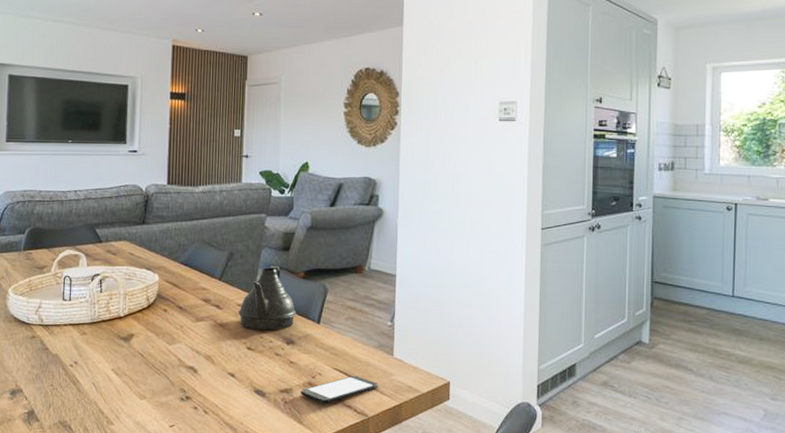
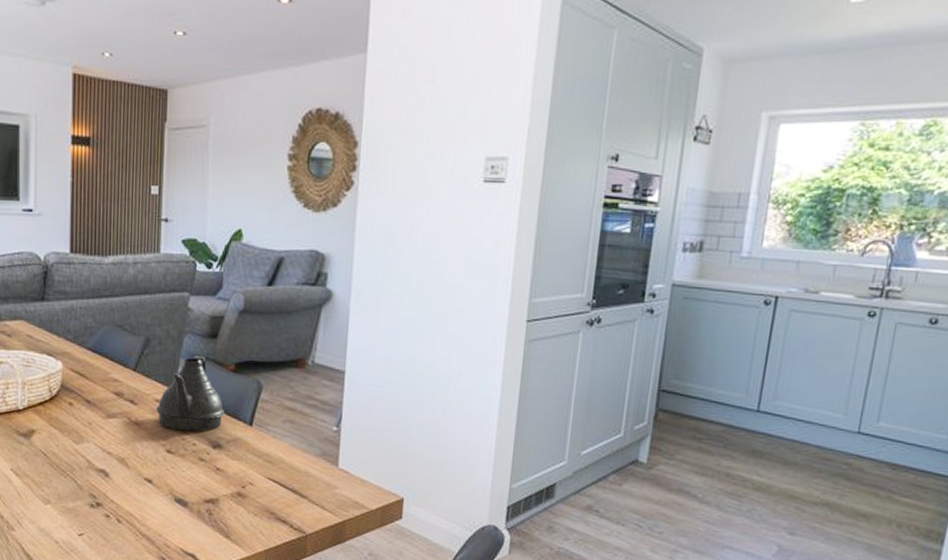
smartphone: present [301,375,378,404] -> none [228,487,319,518]

